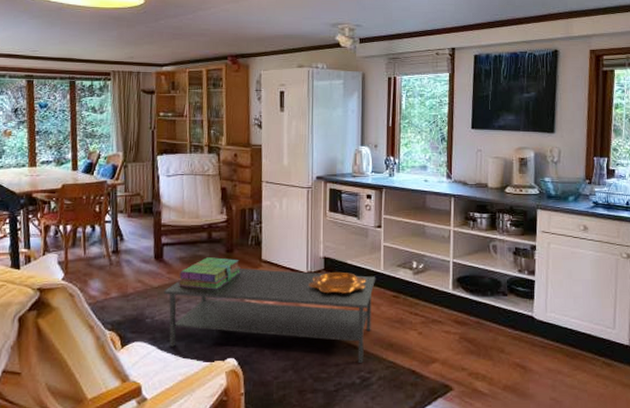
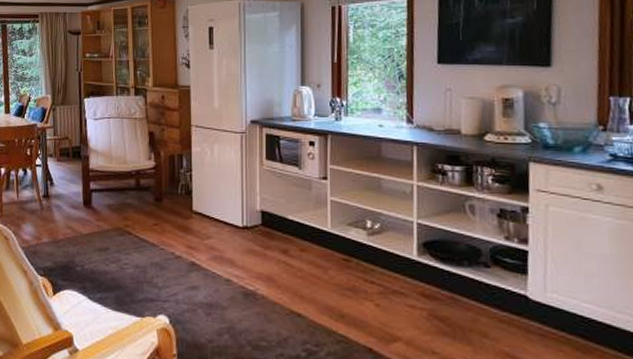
coffee table: present [164,269,376,364] -> none [93,219,322,335]
stack of books: present [178,257,241,290] -> none [107,205,170,241]
decorative bowl: present [308,273,367,294] -> none [244,228,311,254]

